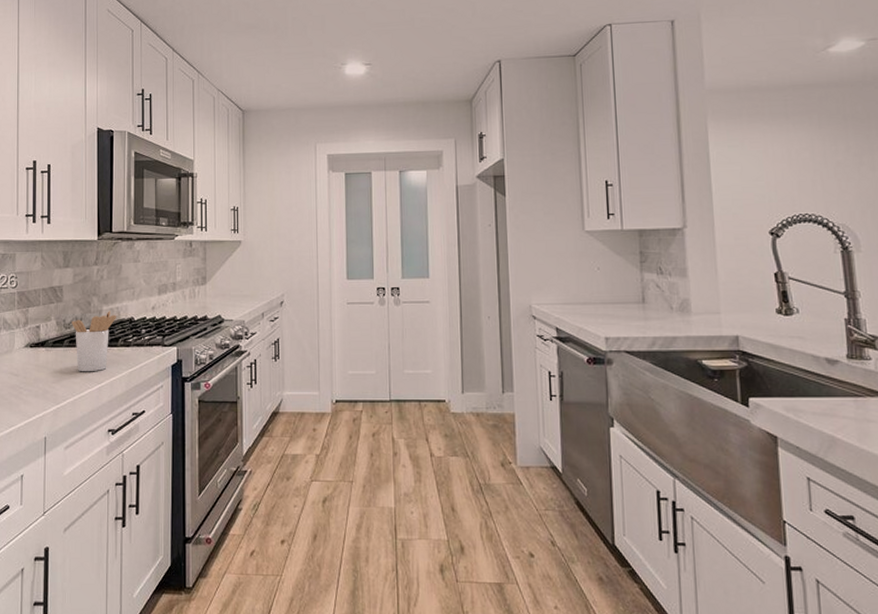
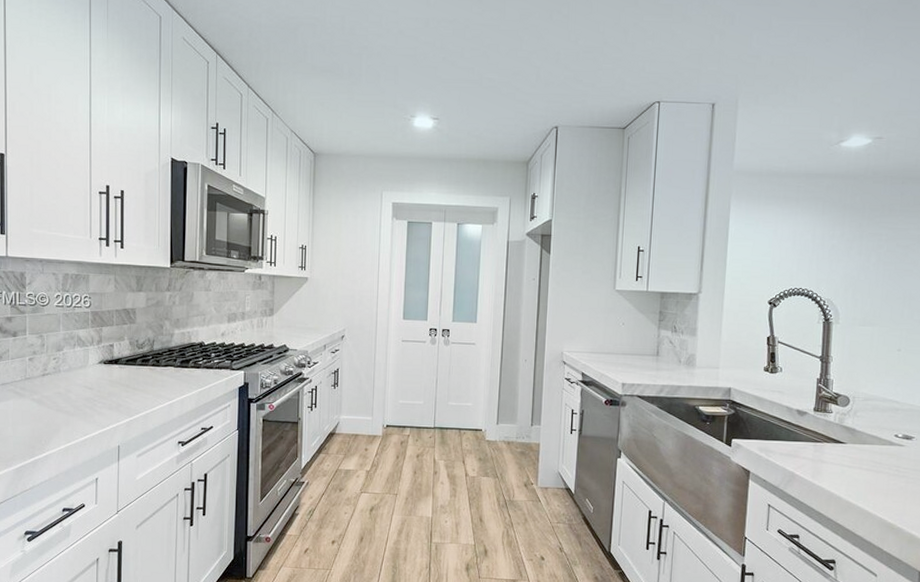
utensil holder: present [71,311,116,372] -> none [144,334,187,390]

